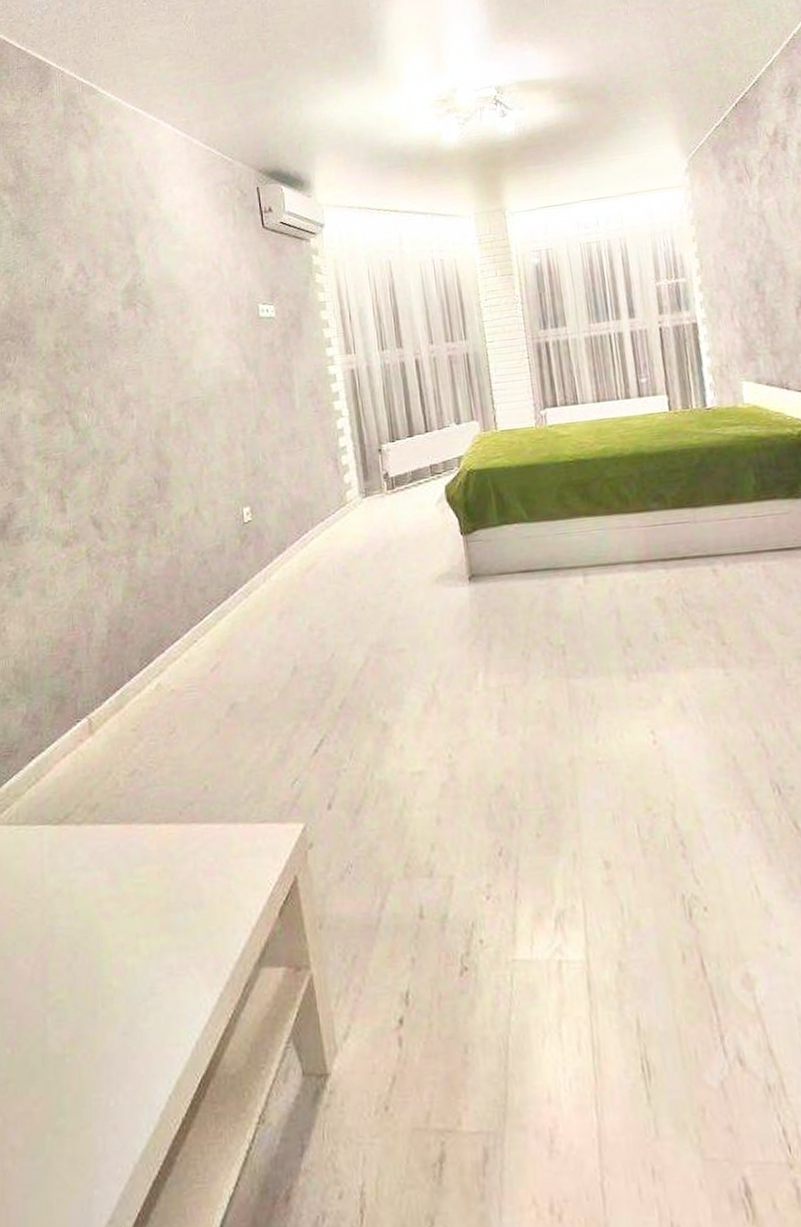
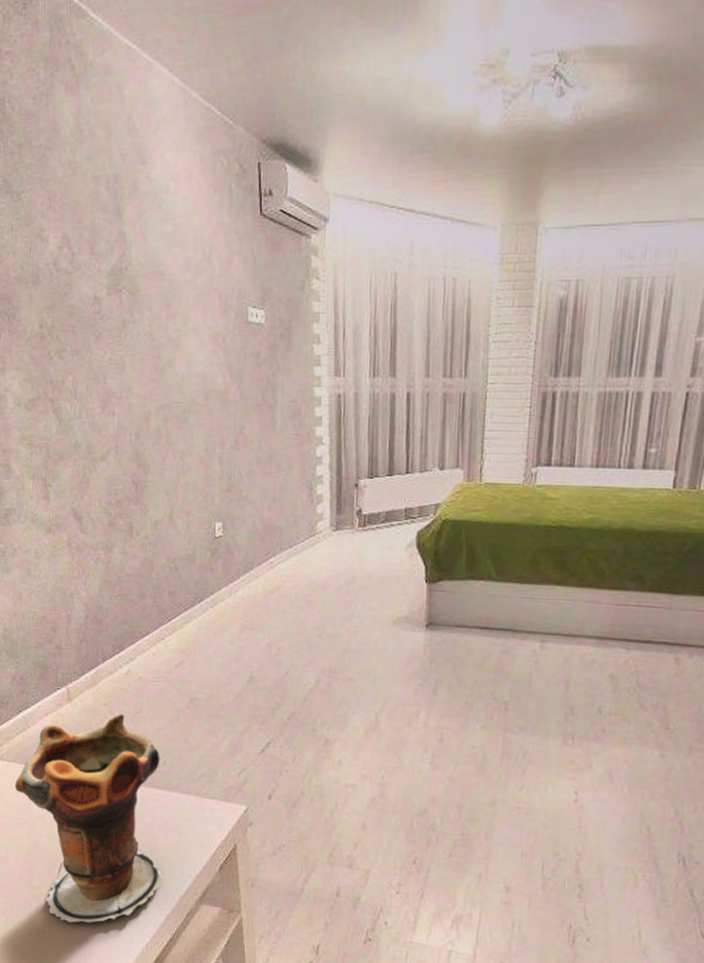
decorative vase: none [25,737,213,1035] -> present [14,713,163,923]

